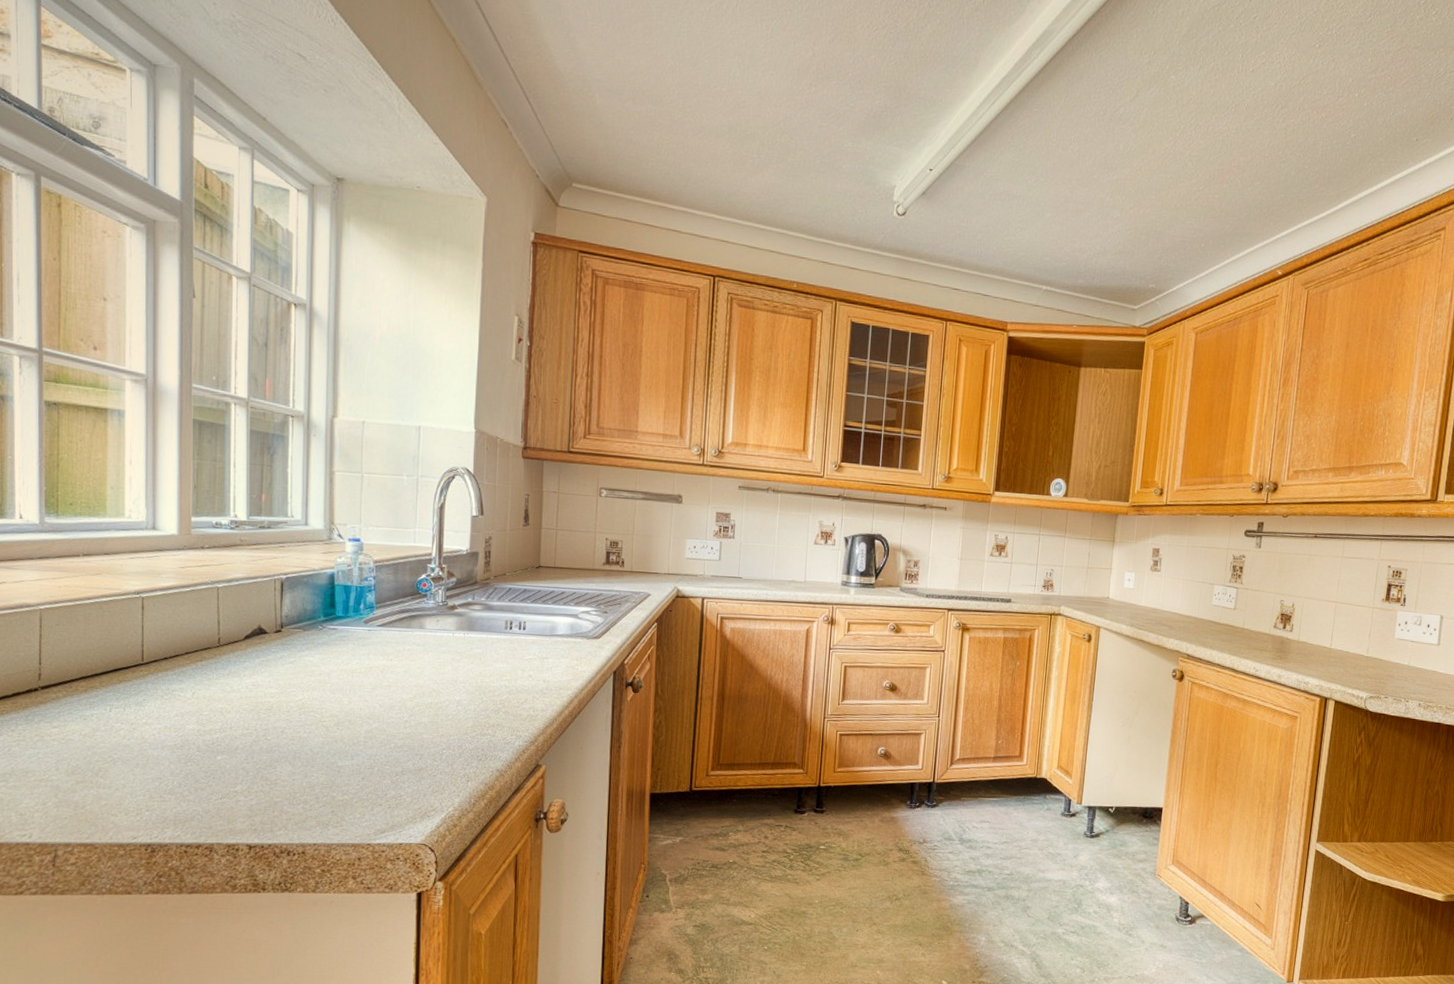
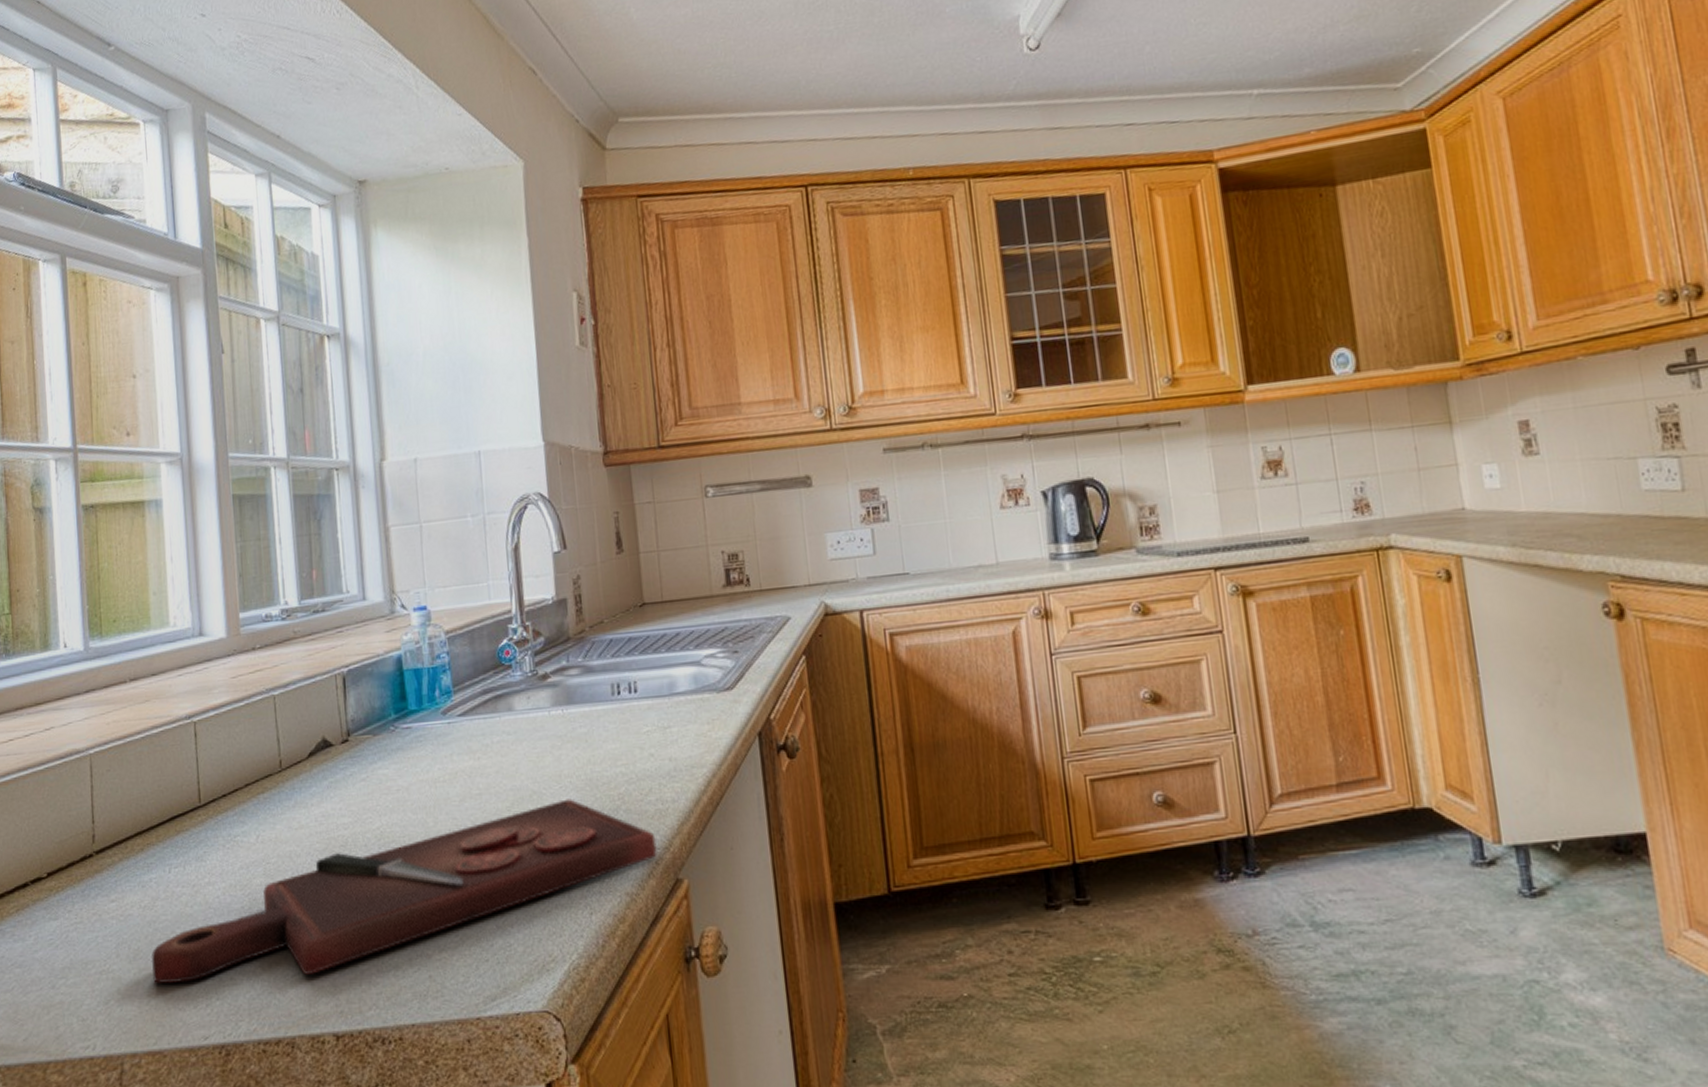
cutting board: none [88,698,525,800] -> present [151,799,657,983]

